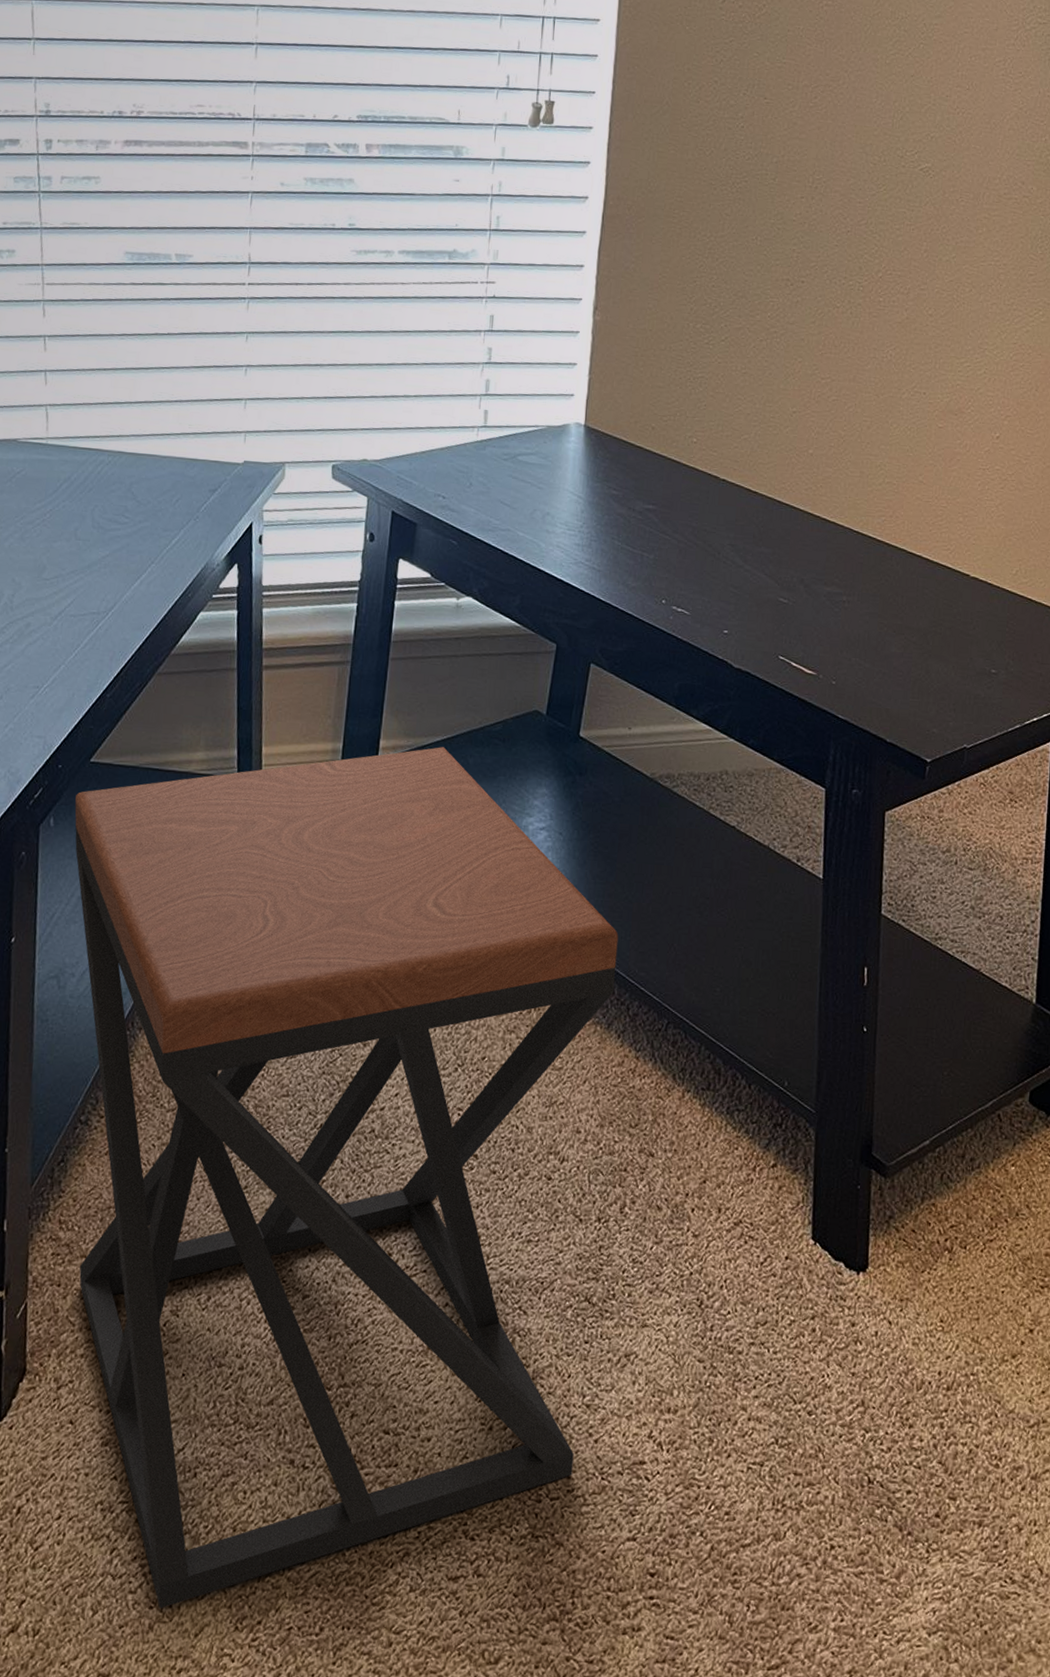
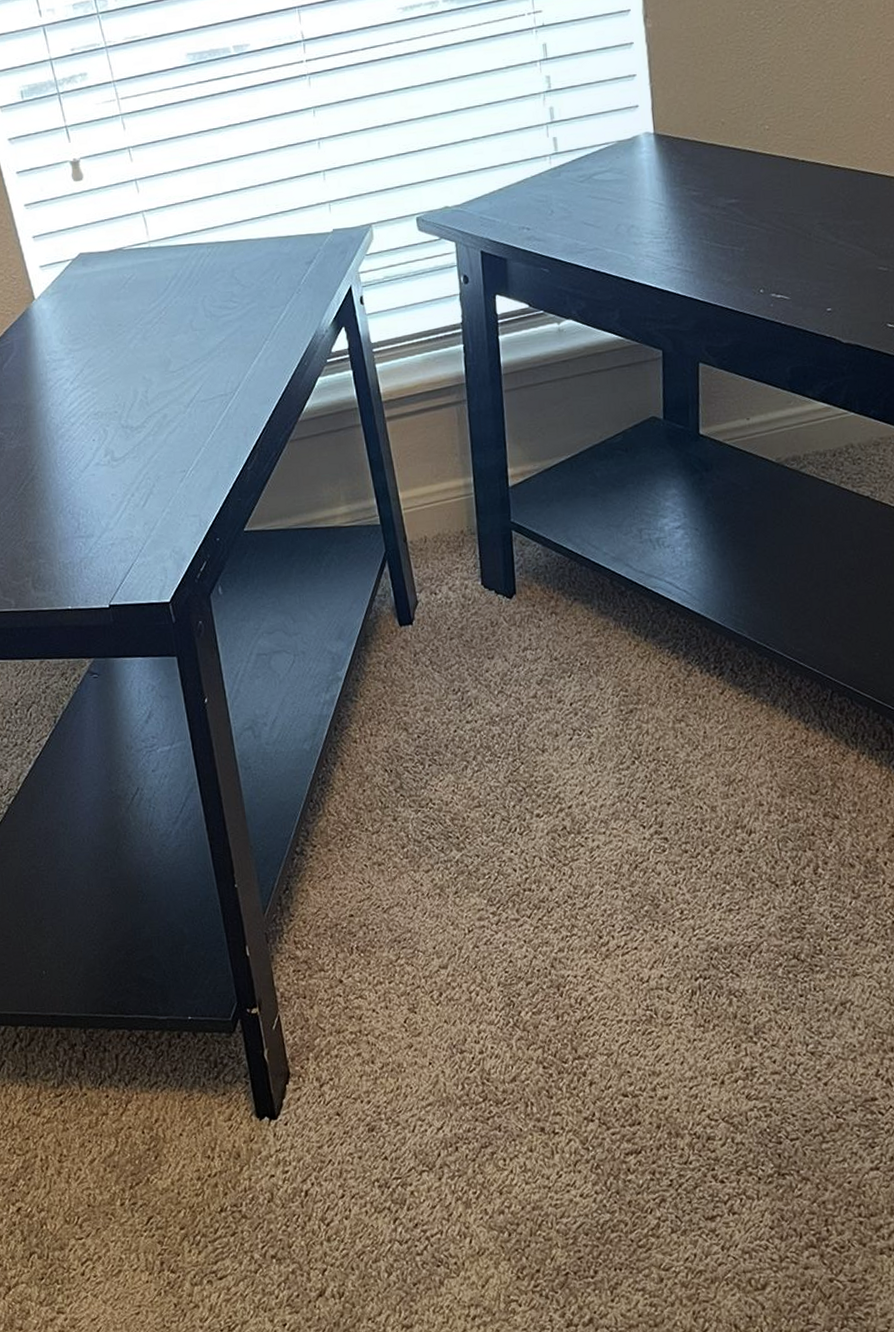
stool: present [74,747,619,1608] -> none [237,465,808,1266]

